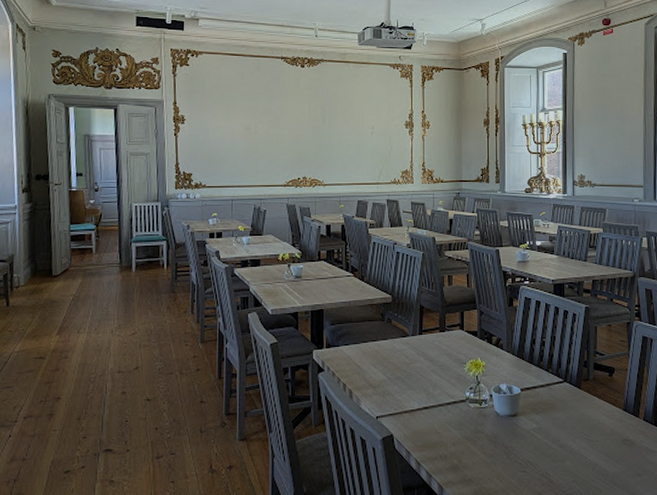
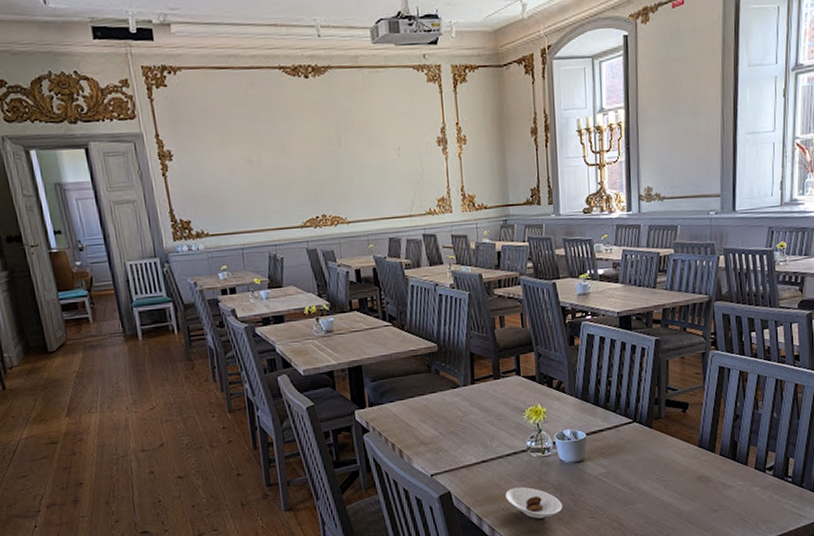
saucer: none [444,435,497,468] -> present [505,487,563,519]

